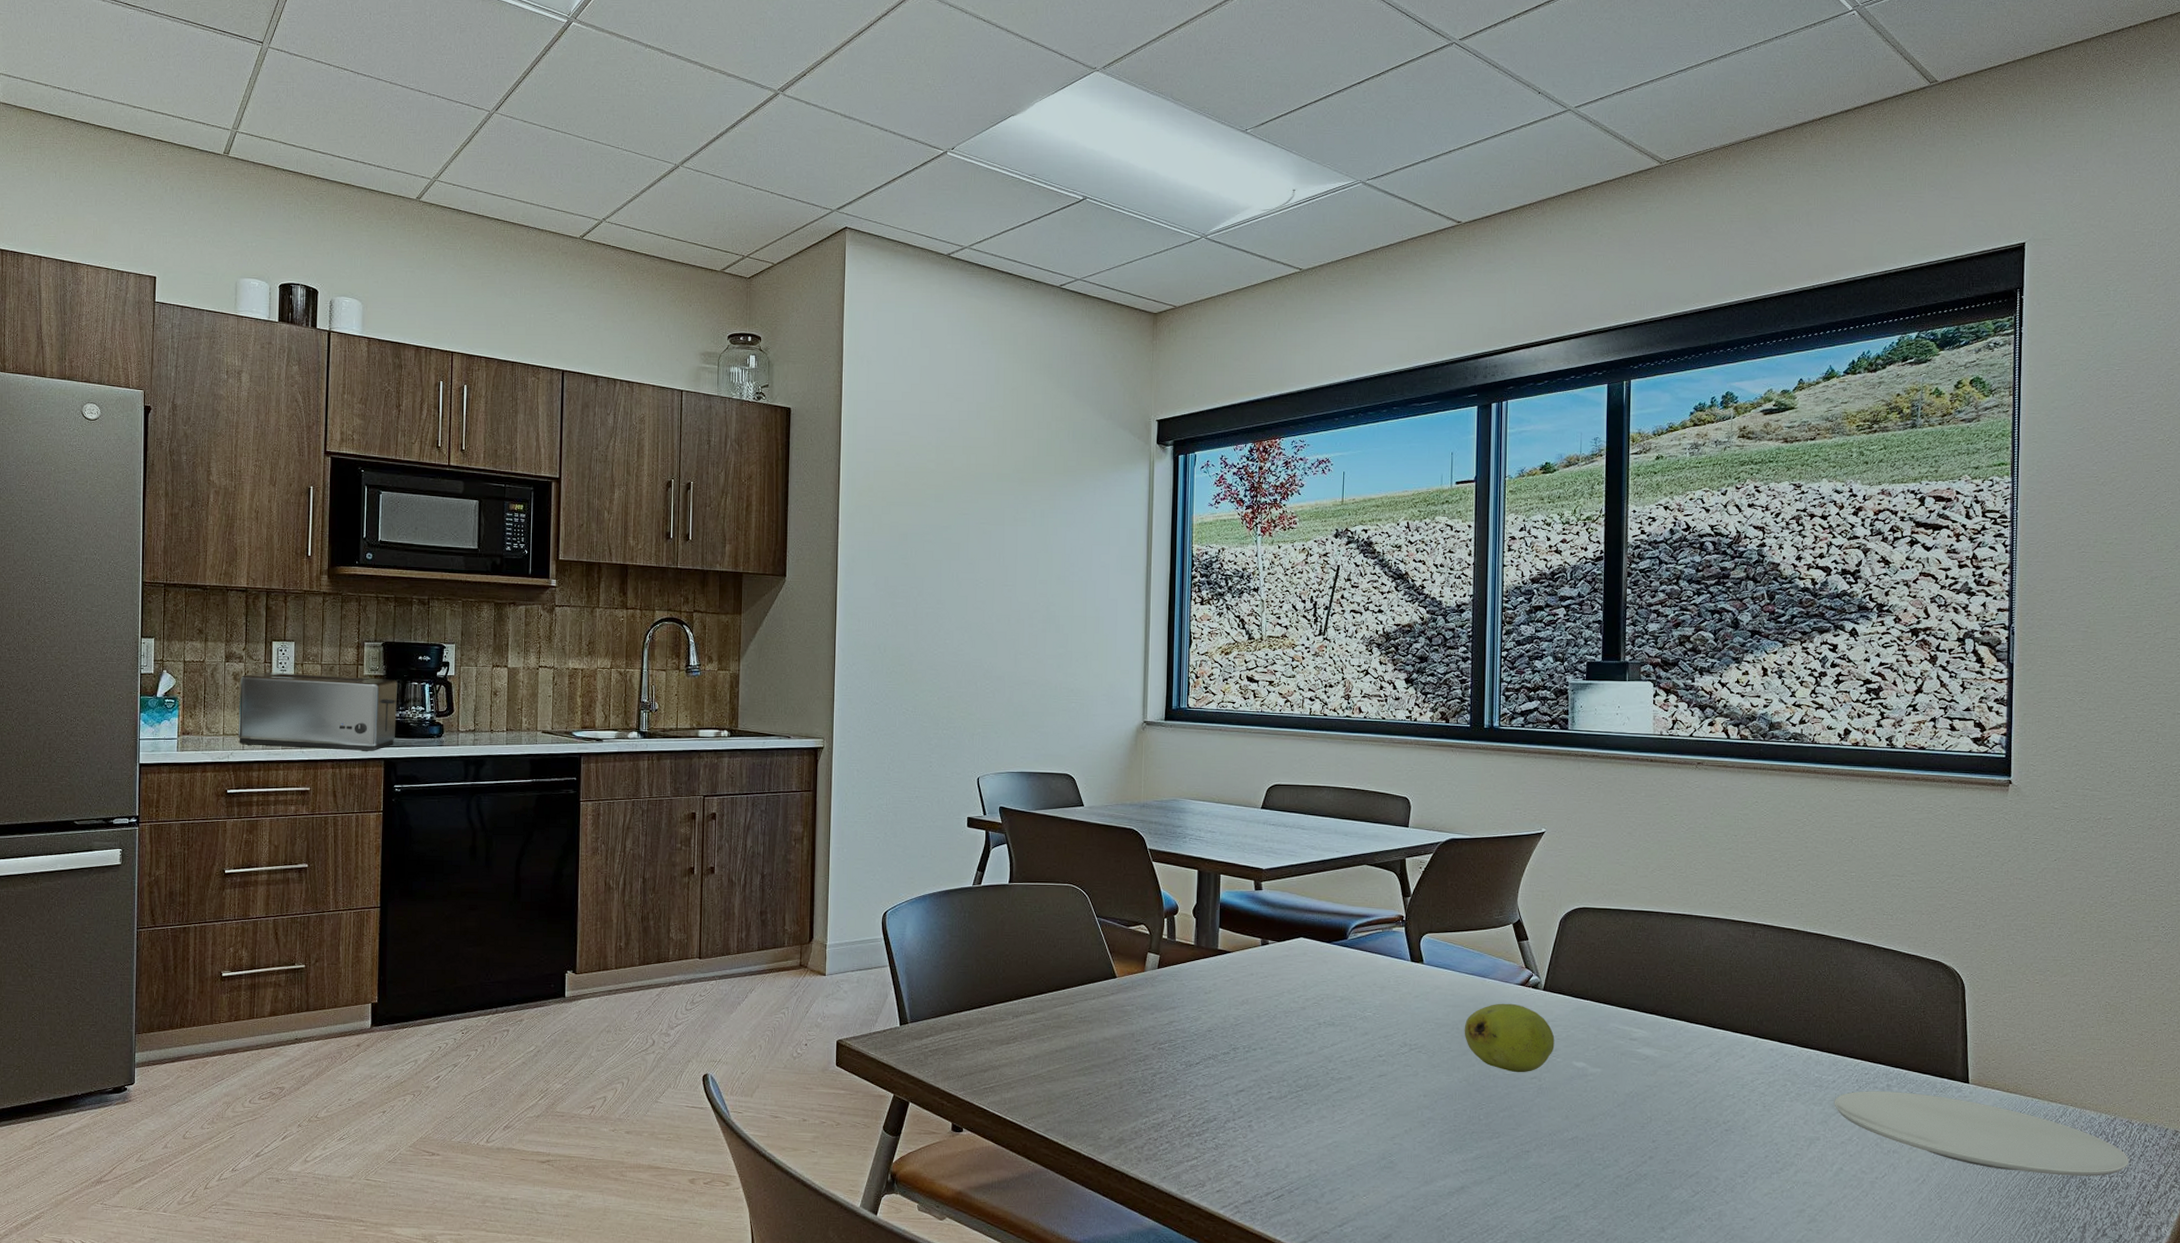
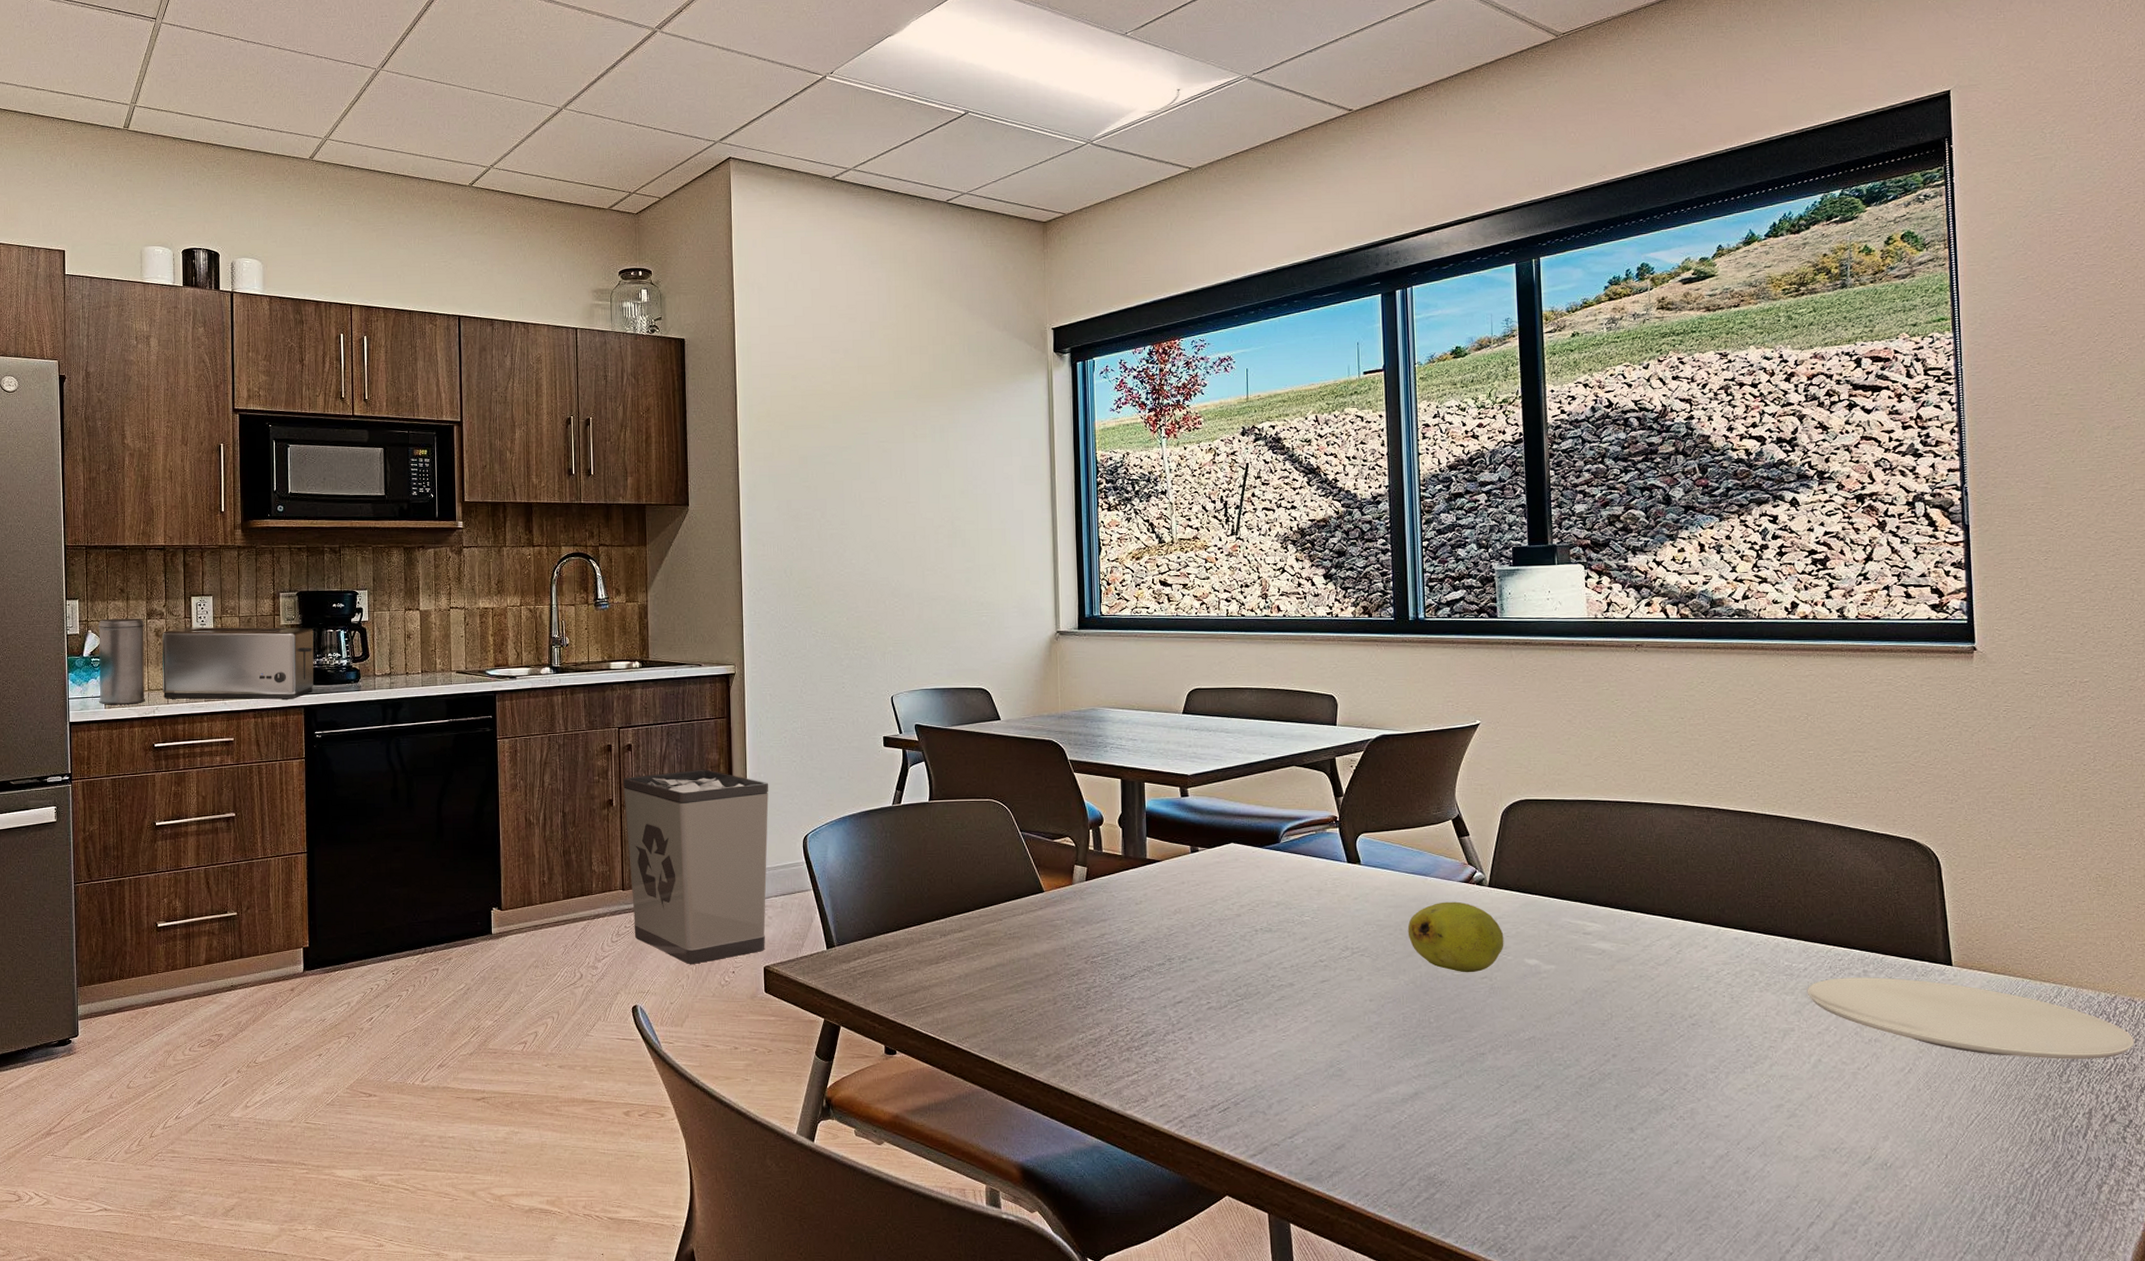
canister: none [171,659,223,748] -> present [98,618,146,705]
recycling bin: none [705,841,852,1035] -> present [623,769,769,964]

